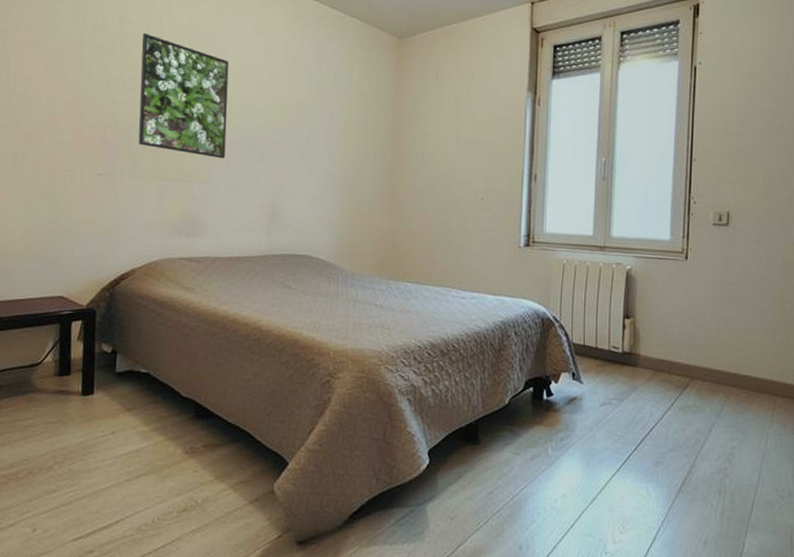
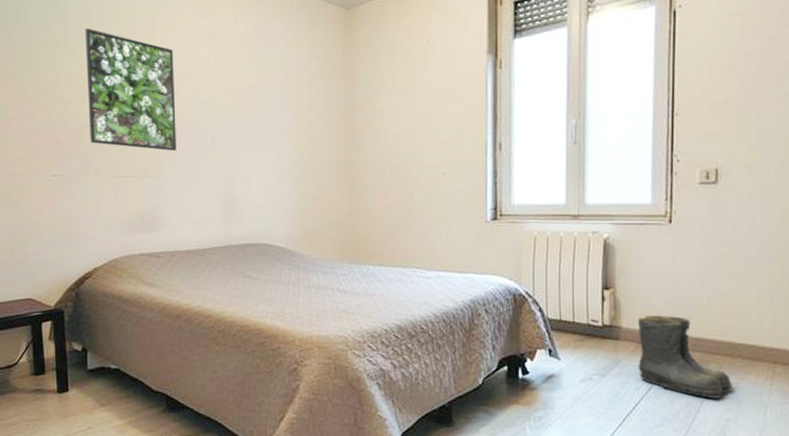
boots: none [654,345,738,428] -> present [638,315,733,400]

